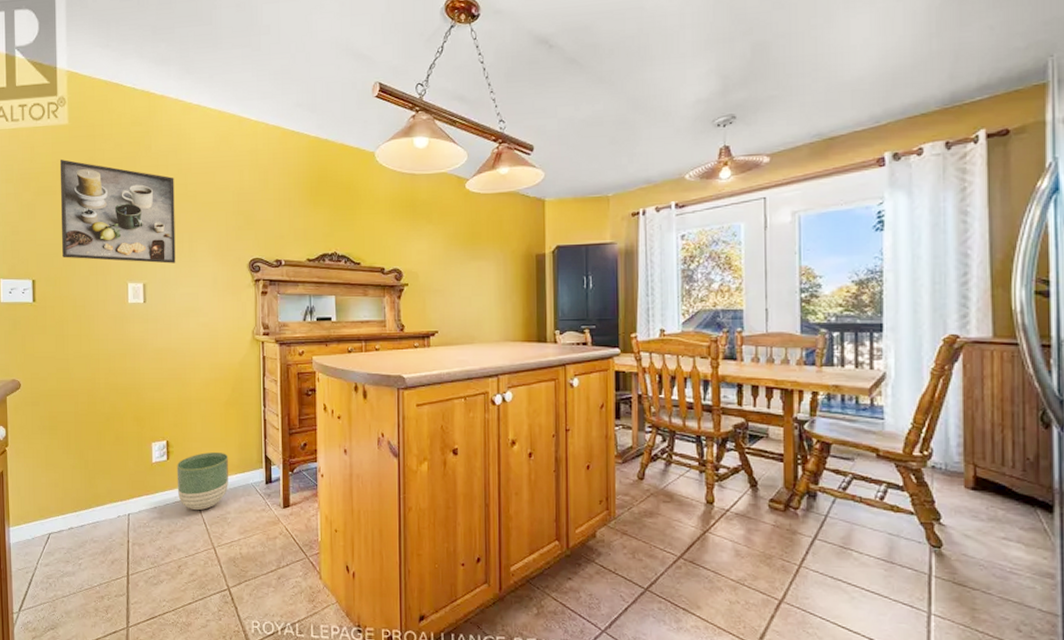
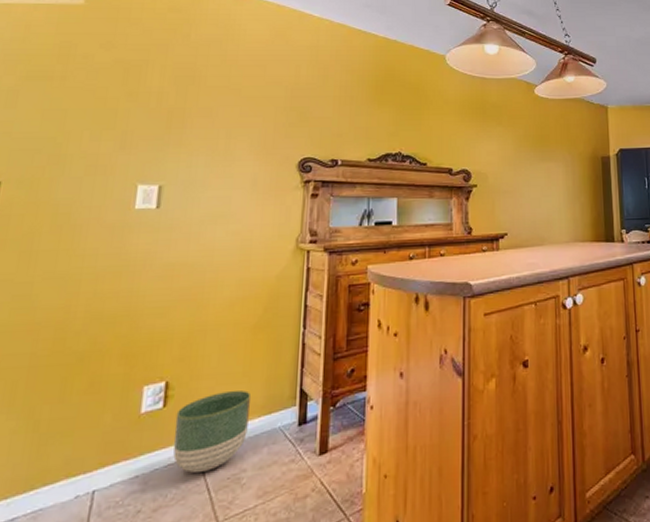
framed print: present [59,159,176,264] -> none [48,42,215,163]

